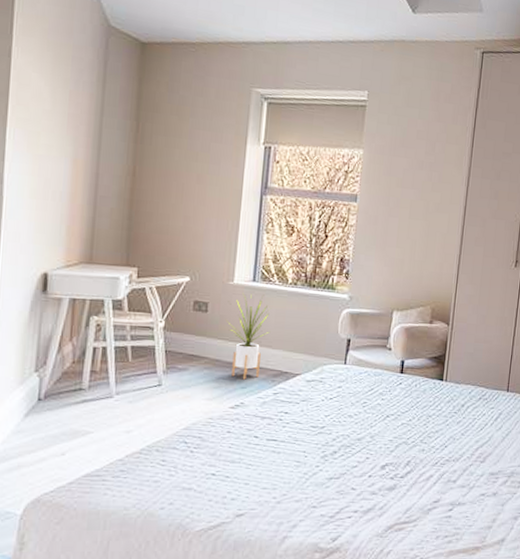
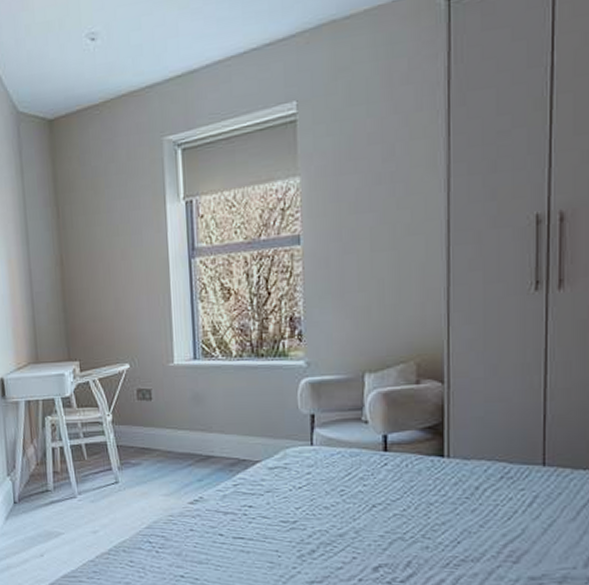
house plant: present [226,293,271,380] -> none [172,373,221,471]

